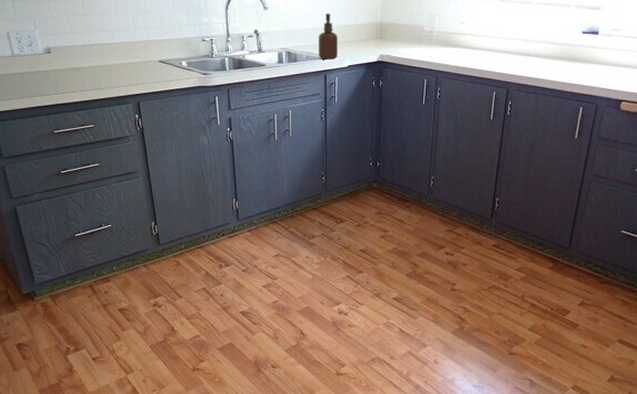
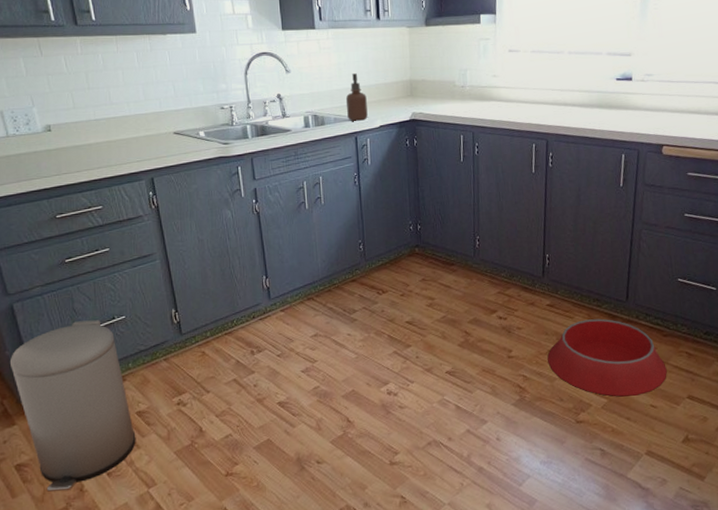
pedal bin: none [13,226,118,370] -> present [9,320,136,492]
pet bowl: none [488,262,601,335] -> present [547,318,667,397]

